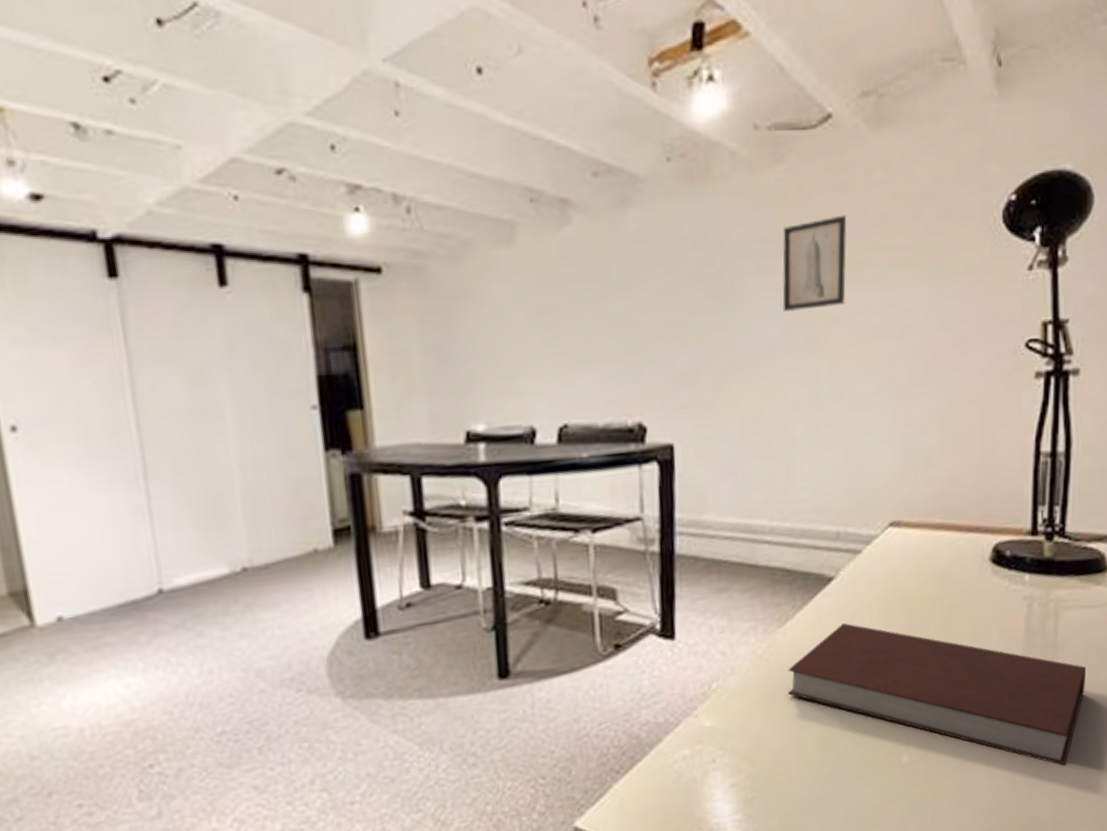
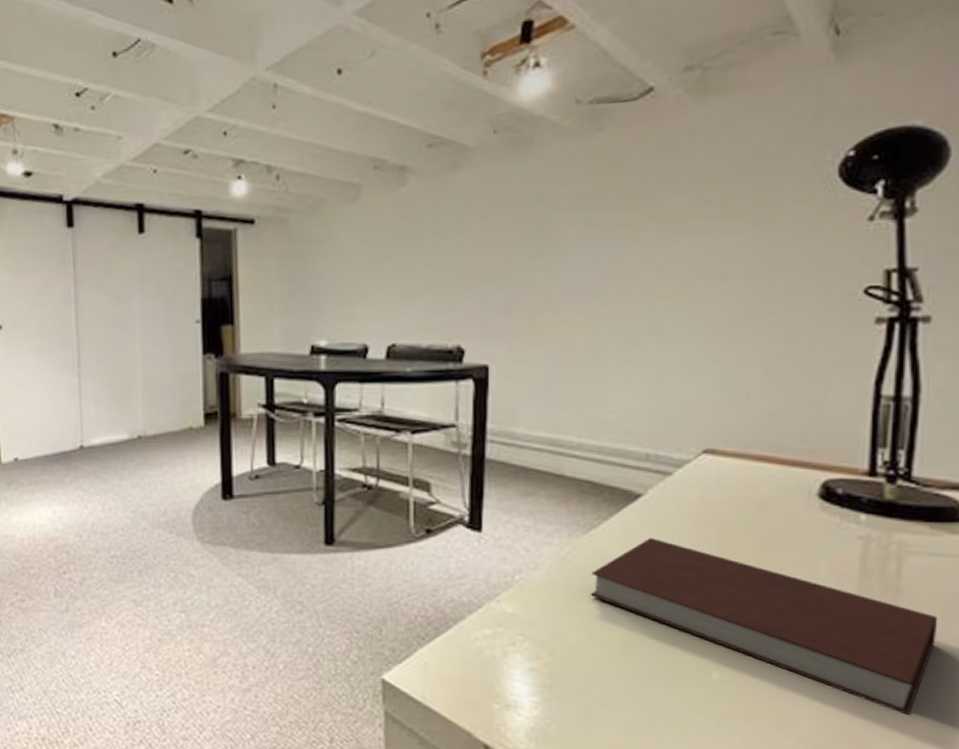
wall art: present [782,215,847,313] -> none [598,173,667,258]

